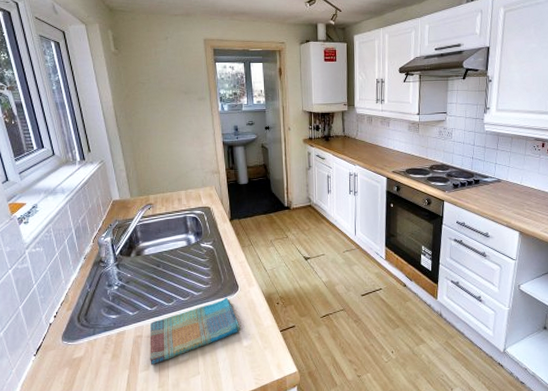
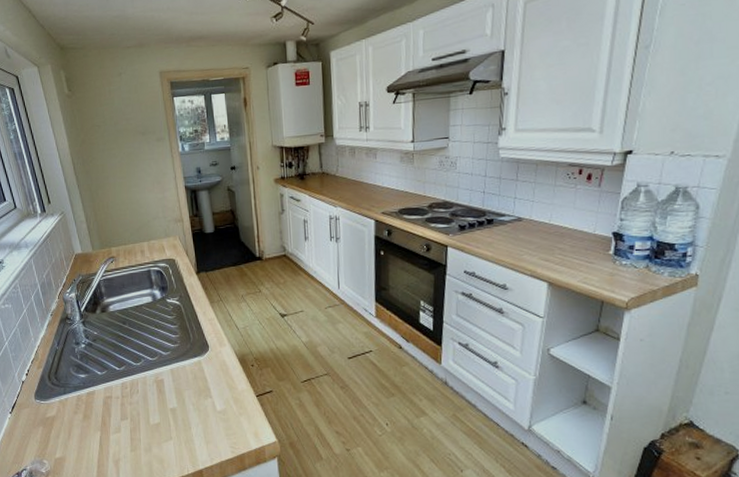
dish towel: present [149,297,240,366] -> none [118,358,213,428]

